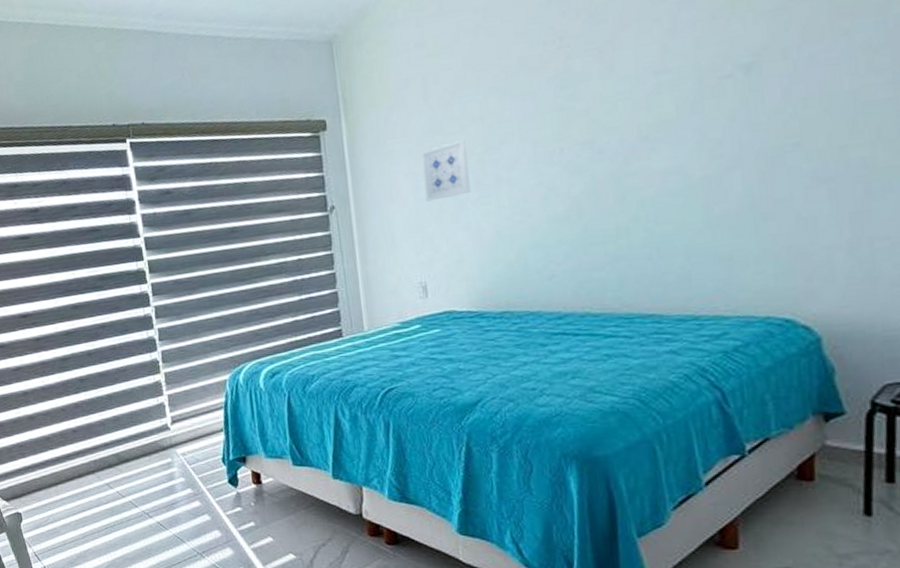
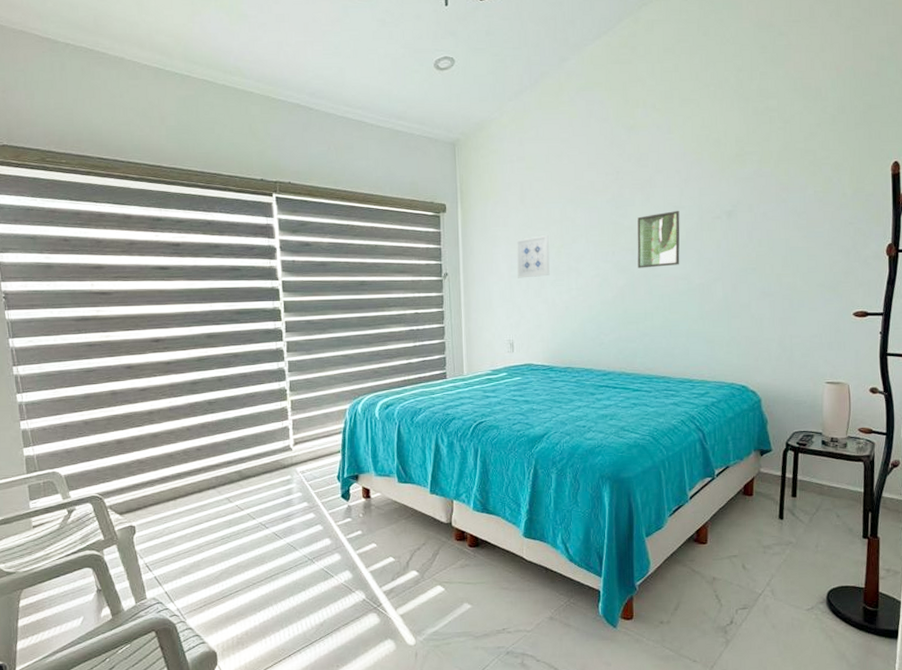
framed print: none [596,75,668,167] -> present [637,210,680,268]

